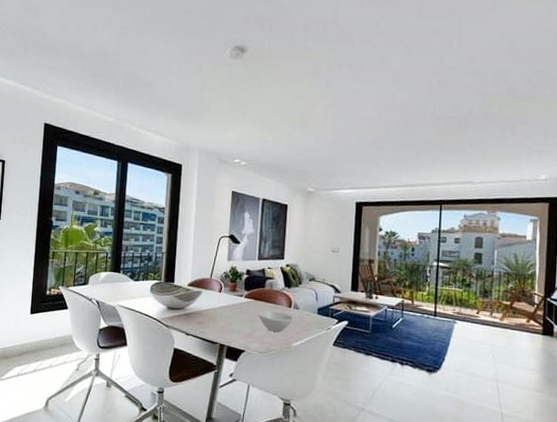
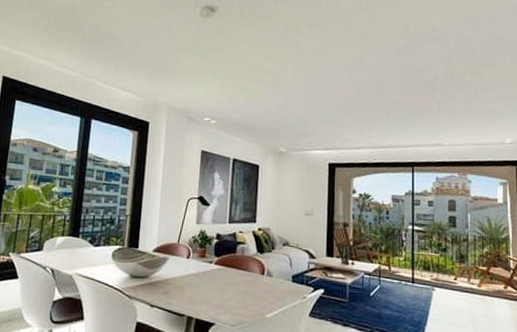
bowl: present [258,311,293,332] -> none [229,279,266,302]

